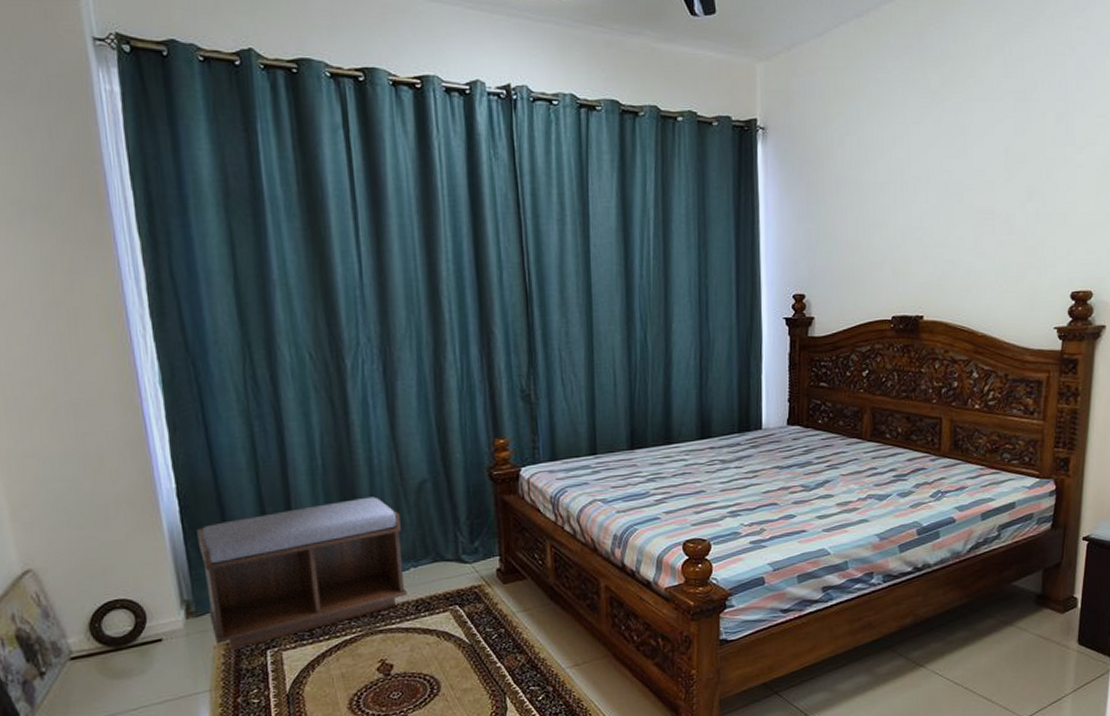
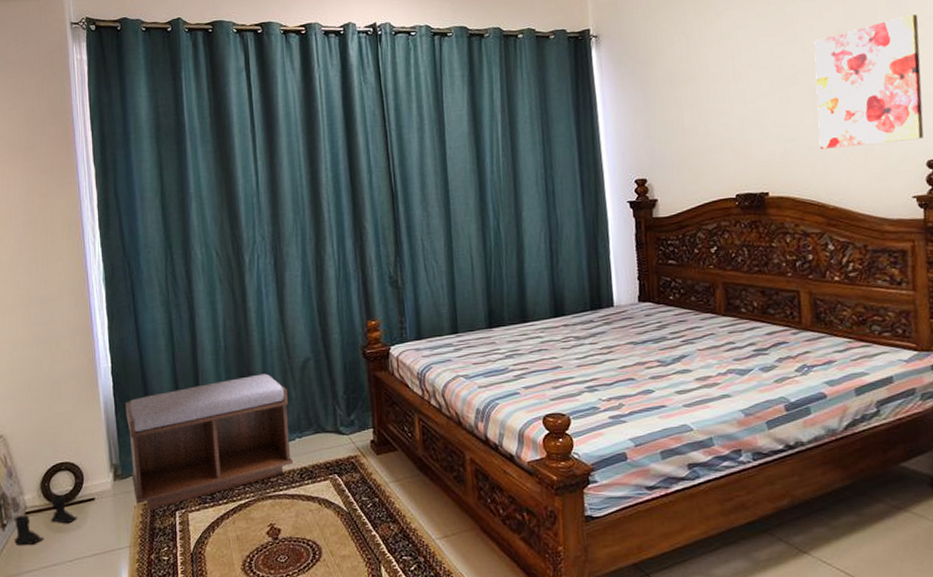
boots: none [55,637,141,695] -> present [14,495,77,545]
wall art: none [976,138,1082,274] -> present [814,14,924,149]

